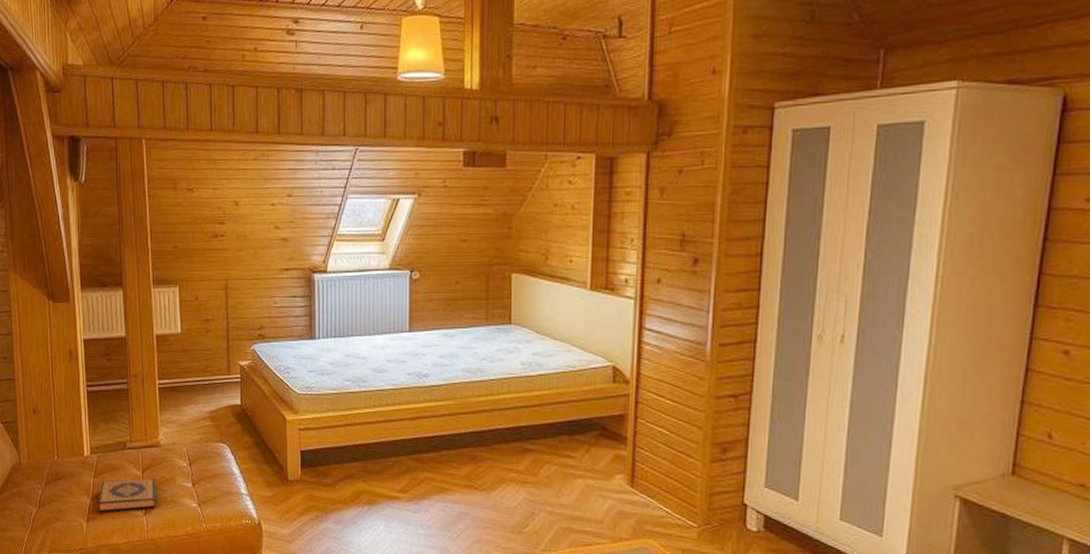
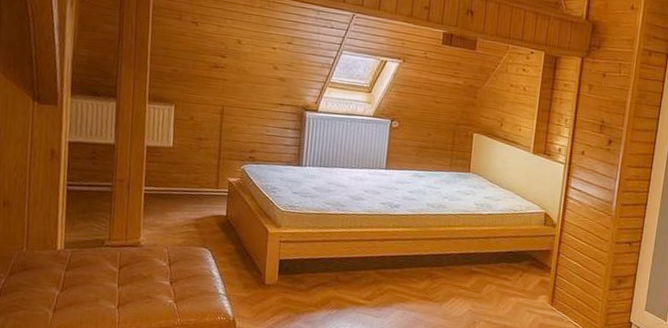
hardback book: present [98,478,156,513] -> none [67,274,133,304]

